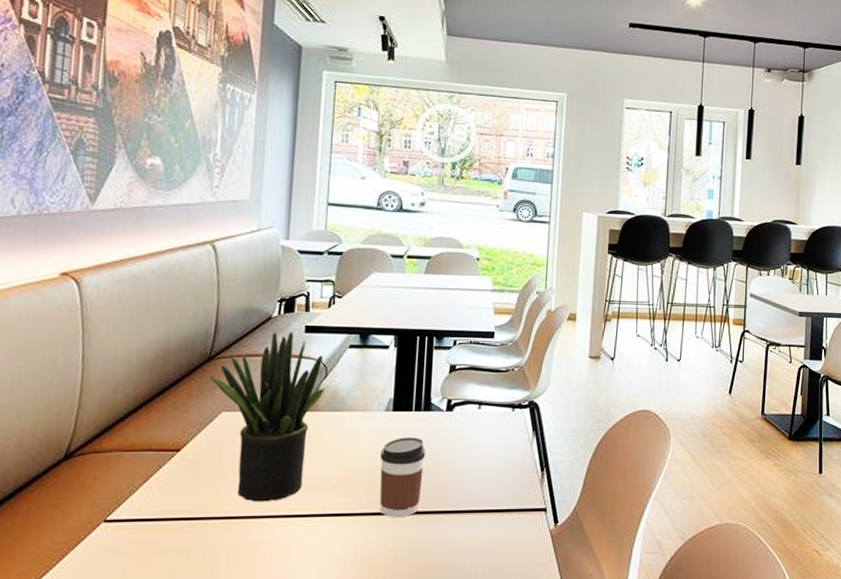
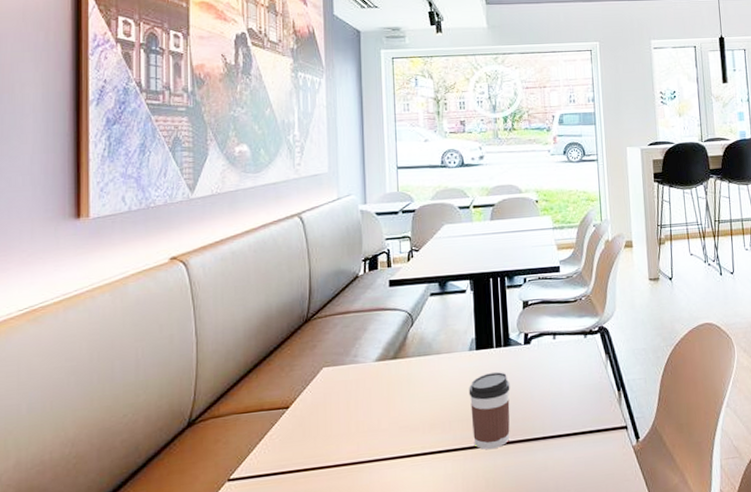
potted plant: present [211,331,325,502] -> none [310,287,412,449]

